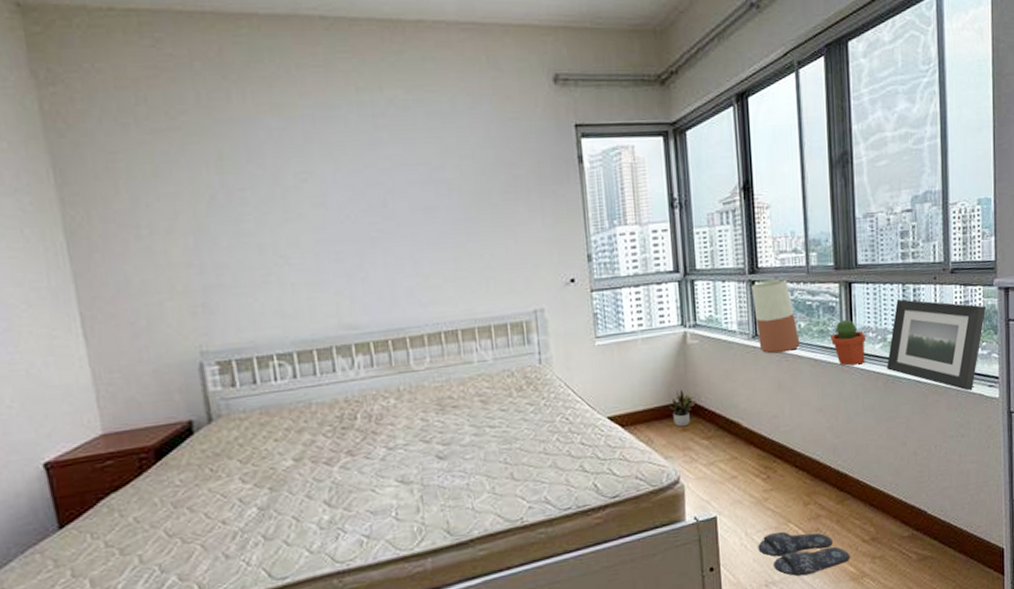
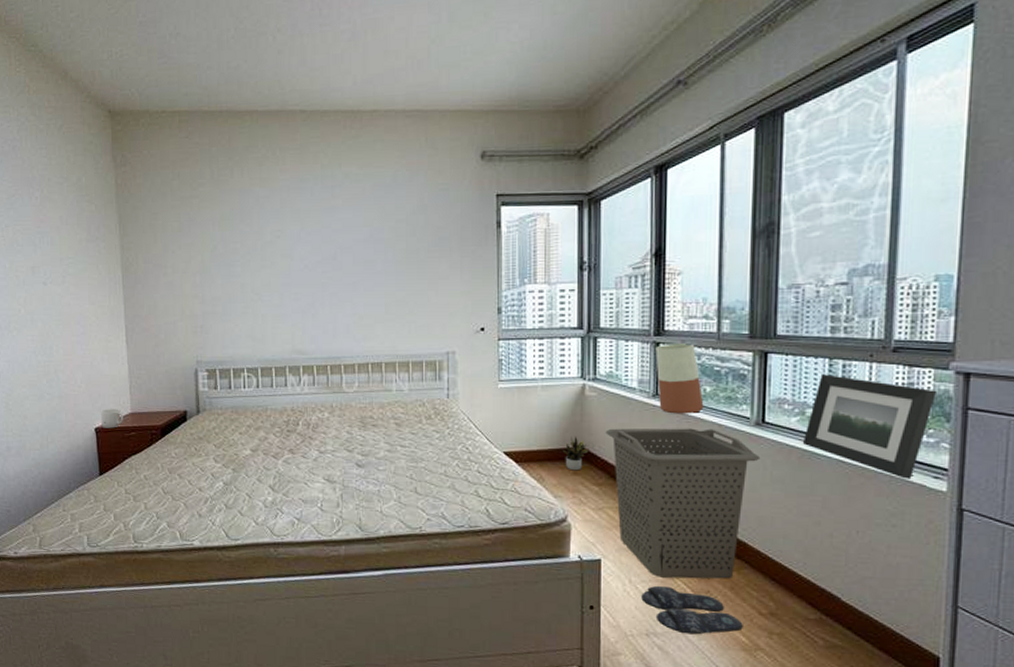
mug: none [51,431,91,462] -> present [101,409,123,428]
laundry basket: none [710,364,853,524] -> present [605,428,761,579]
succulent plant: present [831,320,867,367] -> none [739,390,781,437]

